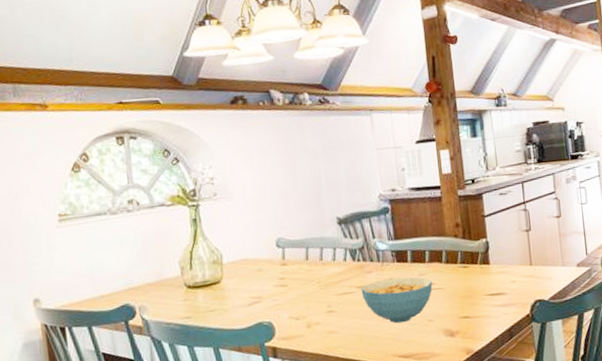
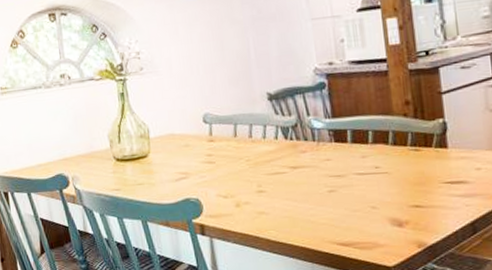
cereal bowl: present [361,277,433,324] -> none [294,158,377,209]

